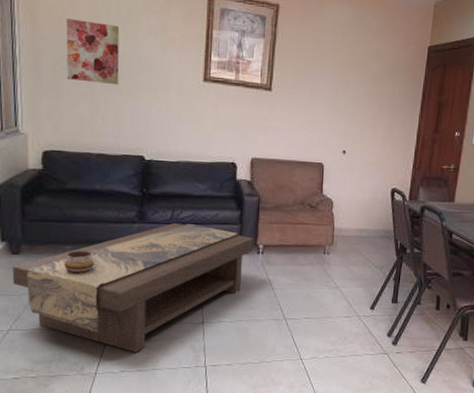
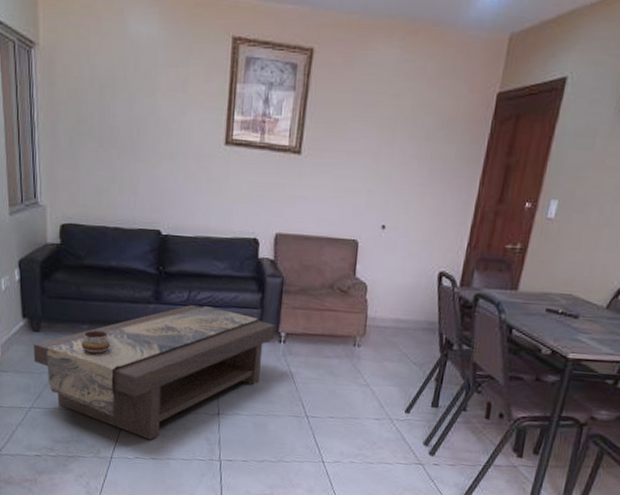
wall art: present [66,18,120,86] -> none [82,78,137,152]

